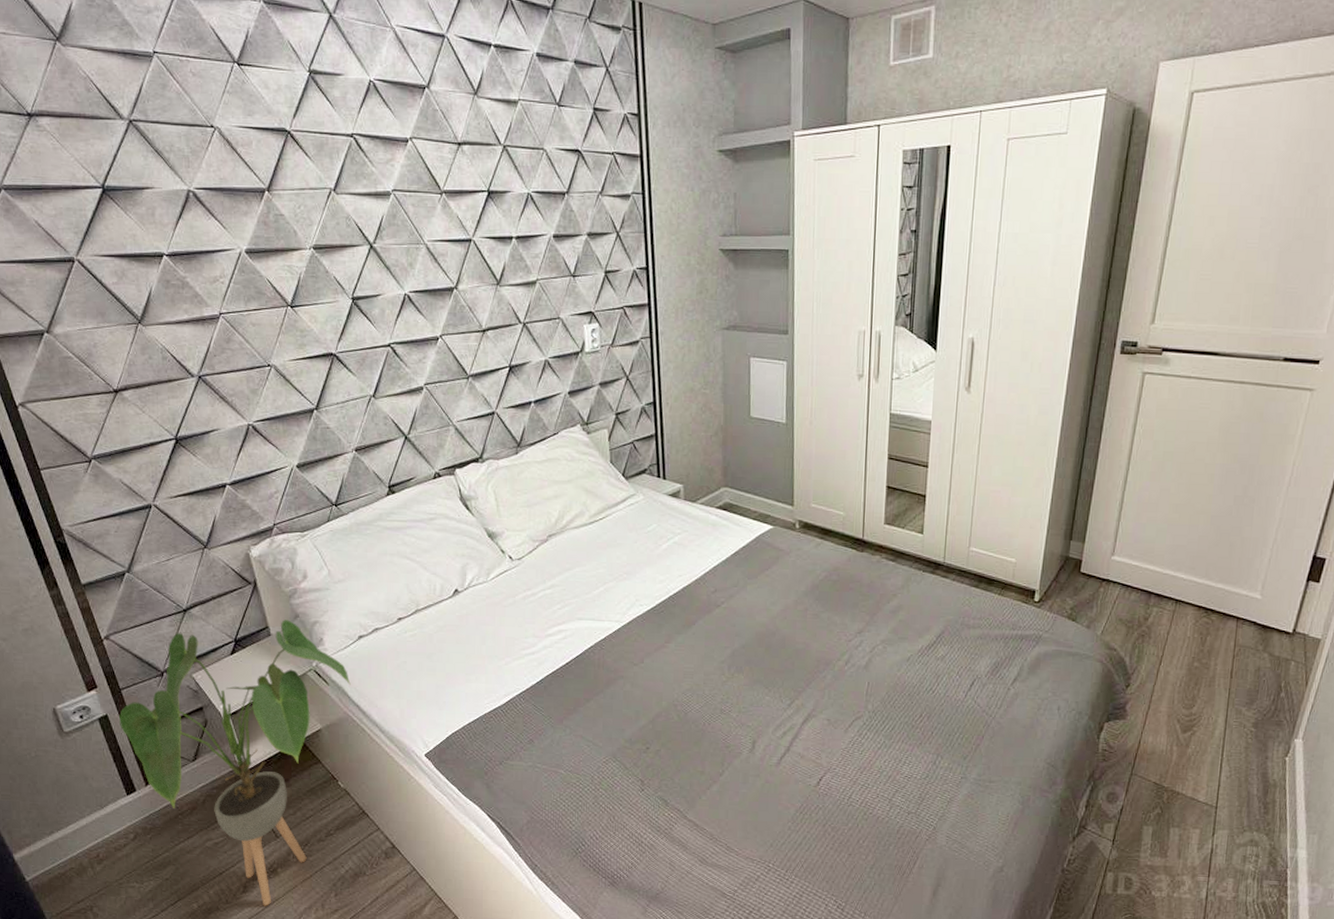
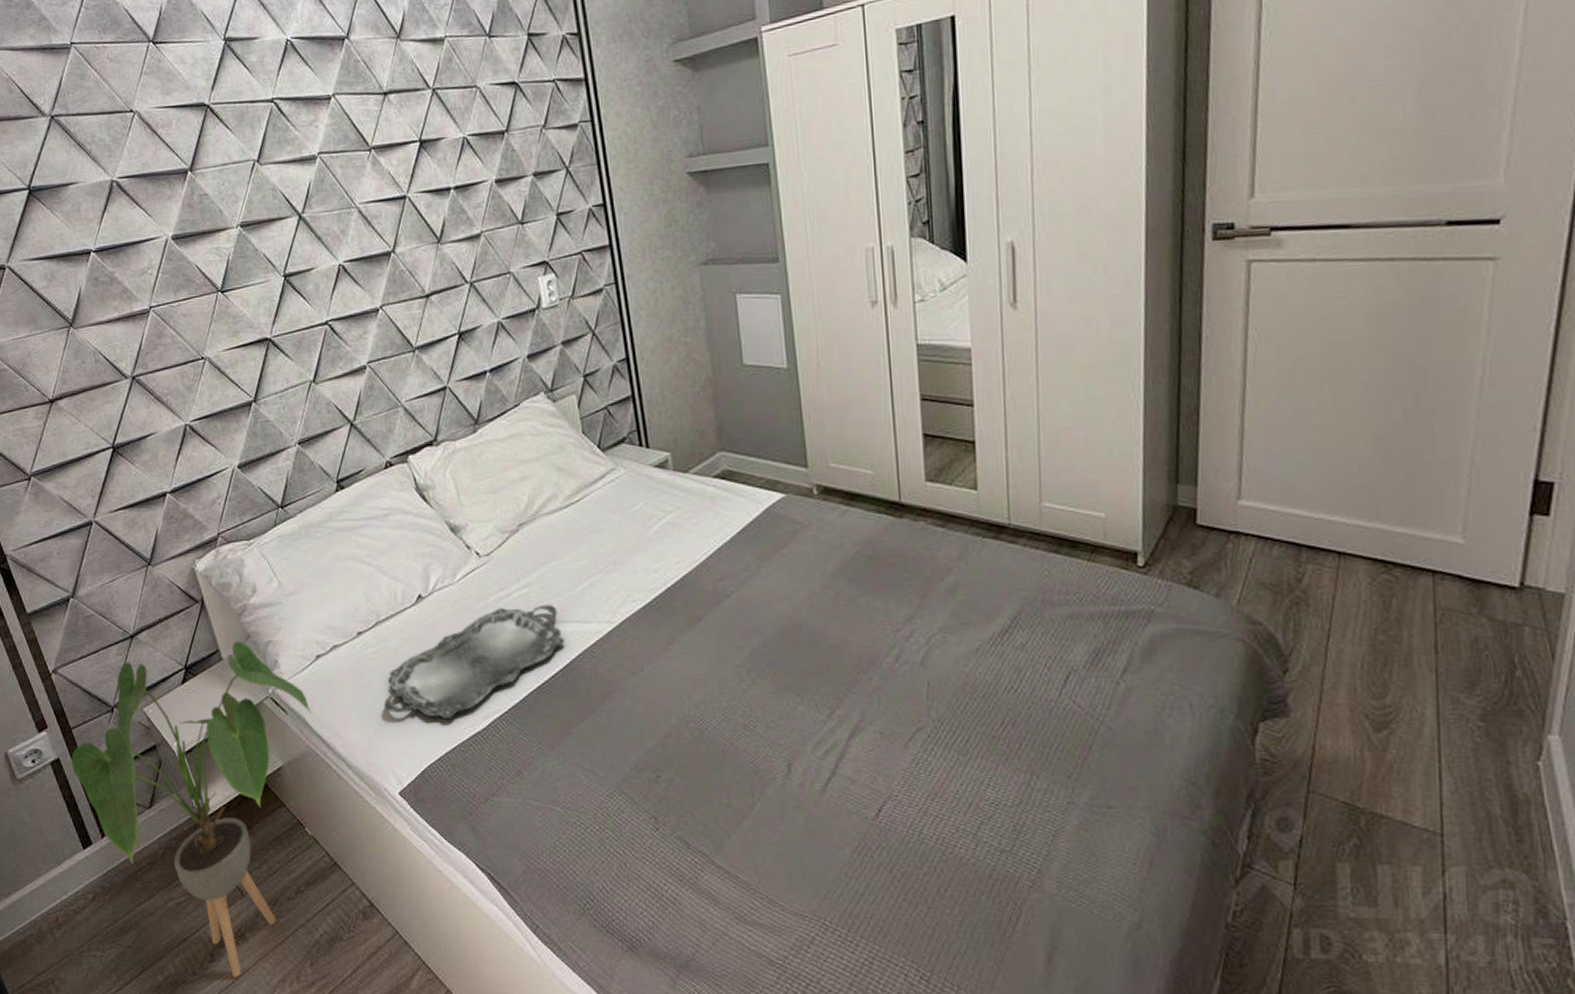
serving tray: none [416,604,580,695] -> present [383,604,565,720]

